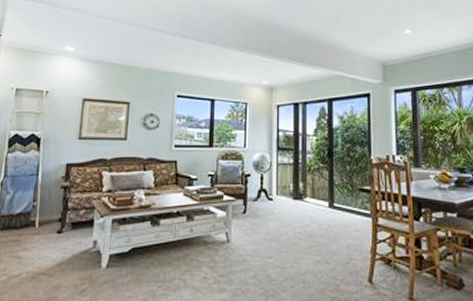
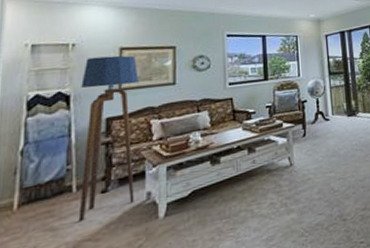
floor lamp: none [38,105,96,255] -> present [78,55,139,221]

